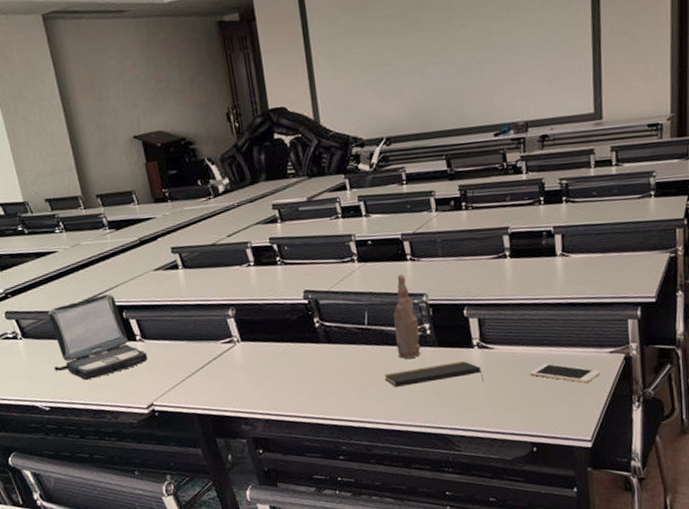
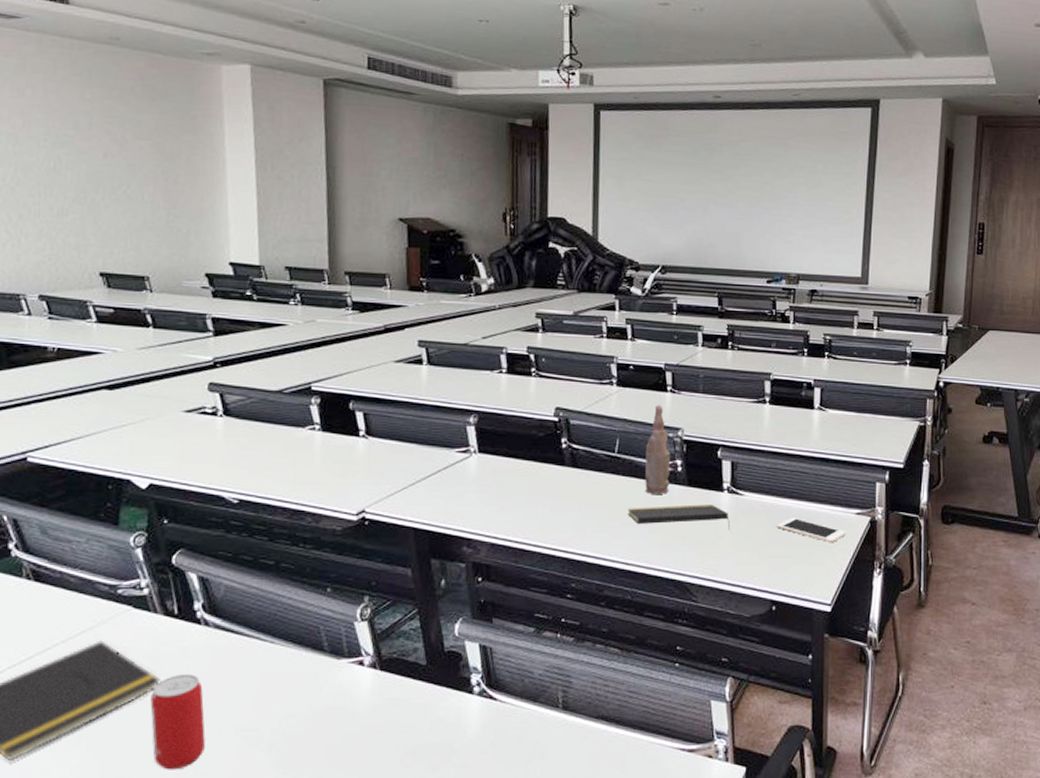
laptop: present [48,293,148,381] -> none [254,379,369,474]

